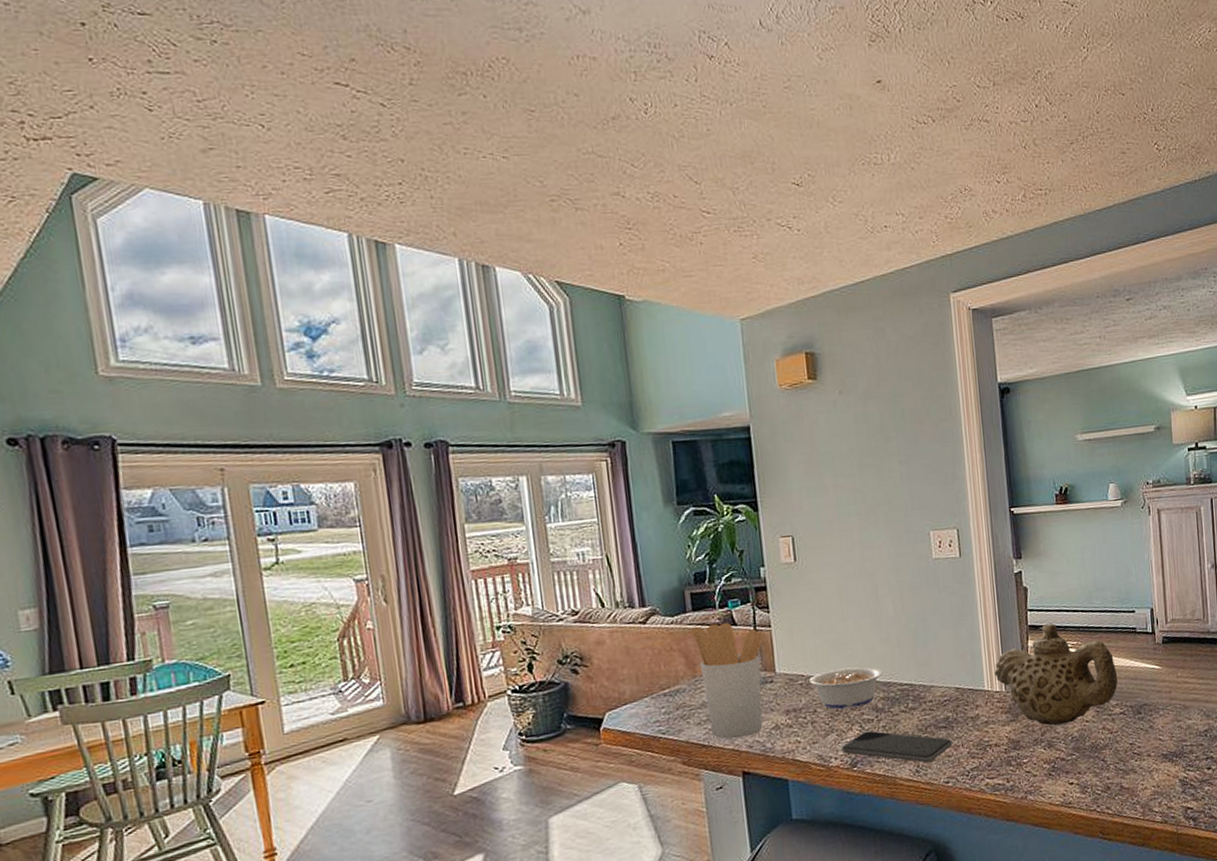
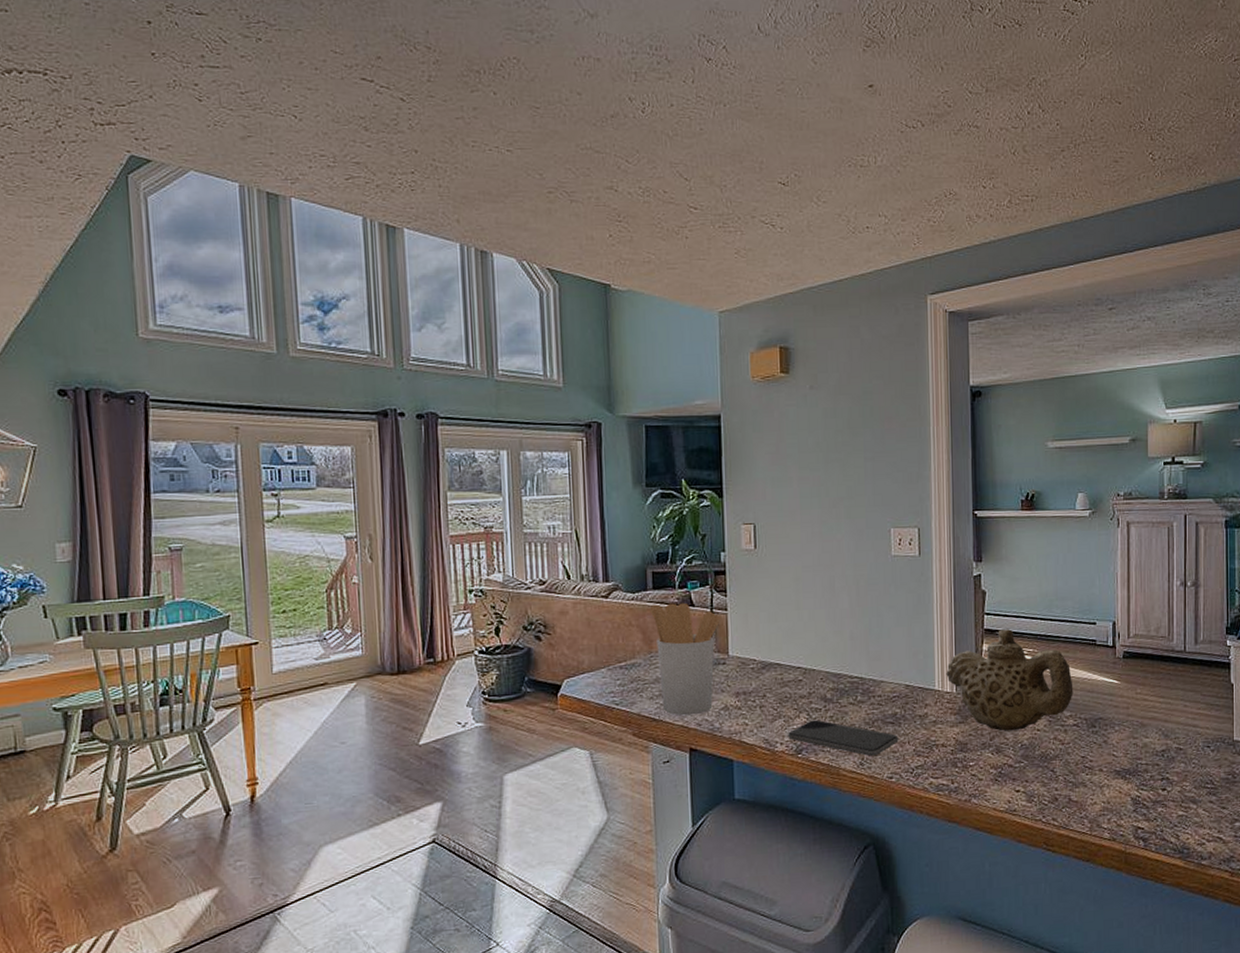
legume: present [793,667,882,710] -> none [746,656,833,697]

